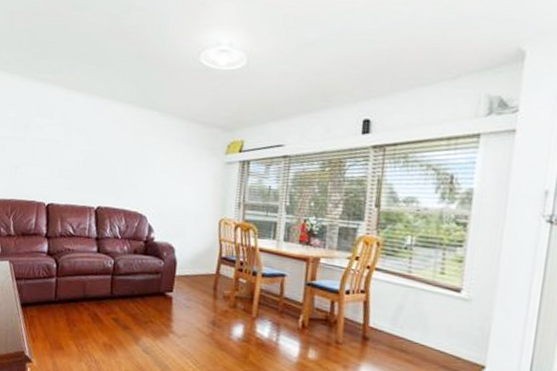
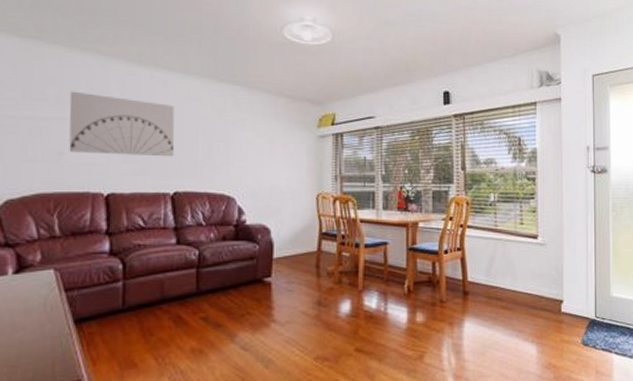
wall art: none [22,114,102,176] -> present [69,91,175,157]

